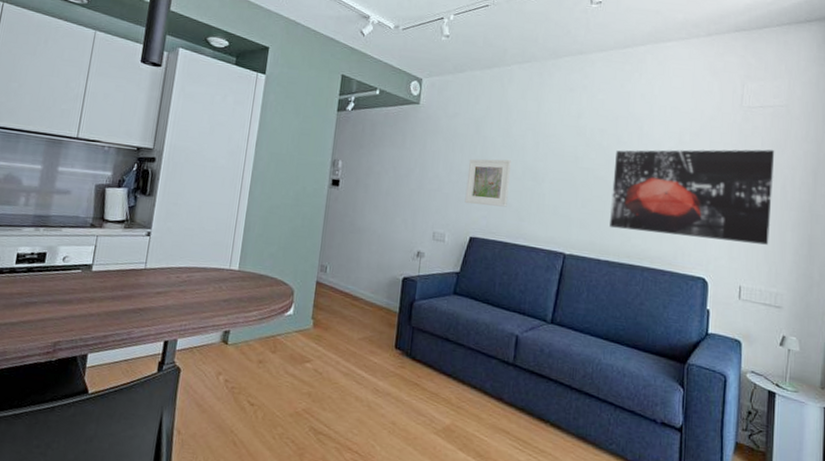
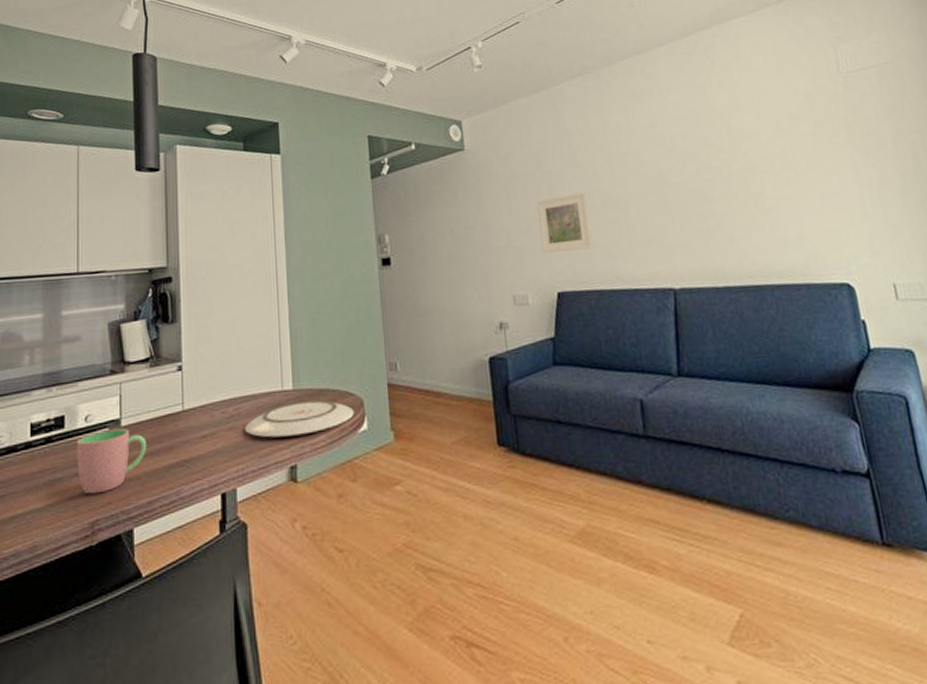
cup: none [49,271,111,321] -> present [77,429,147,495]
plate: none [192,281,285,308] -> present [244,400,355,438]
wall art: present [610,149,775,245] -> none [706,116,915,247]

